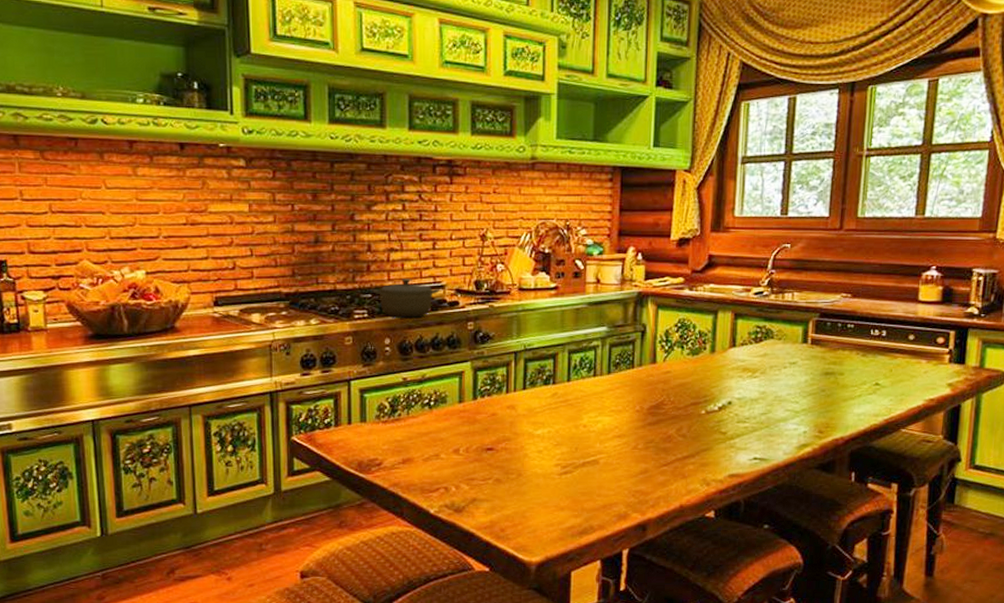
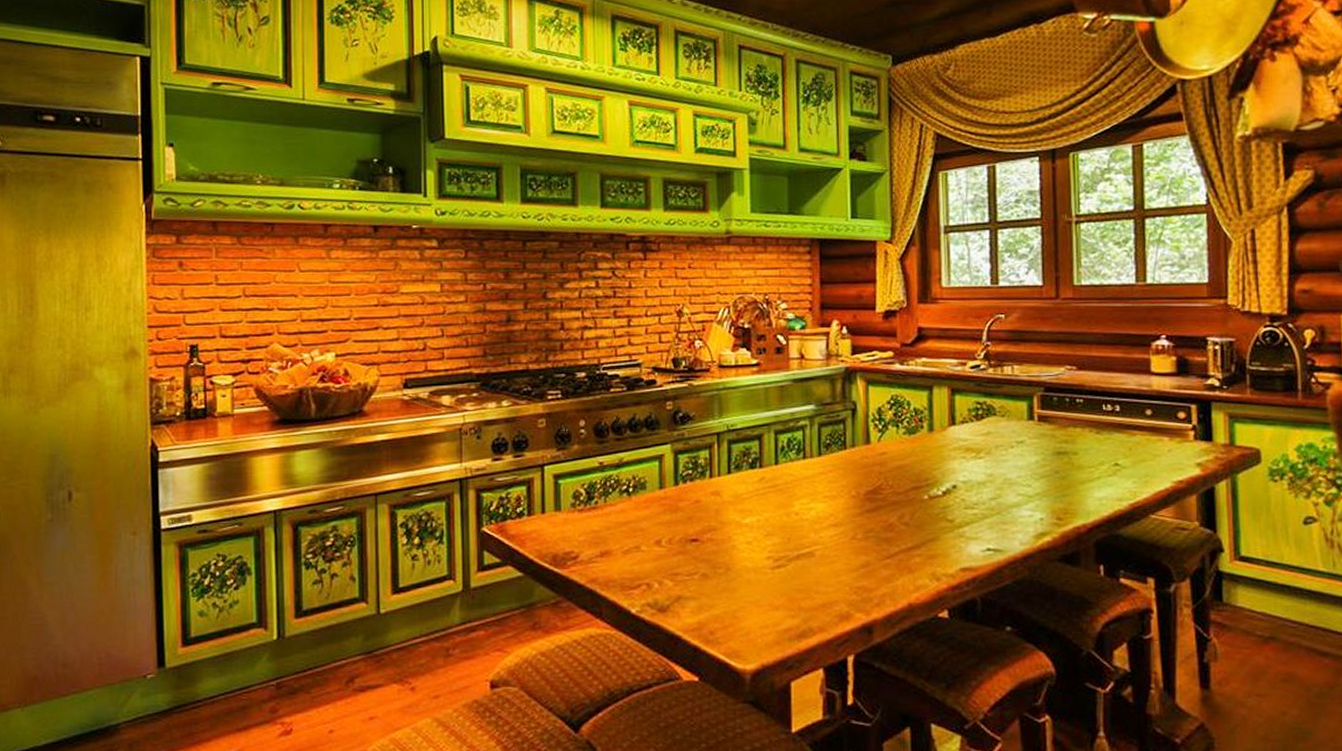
cooking pot: present [372,277,439,318] -> none [565,356,636,398]

